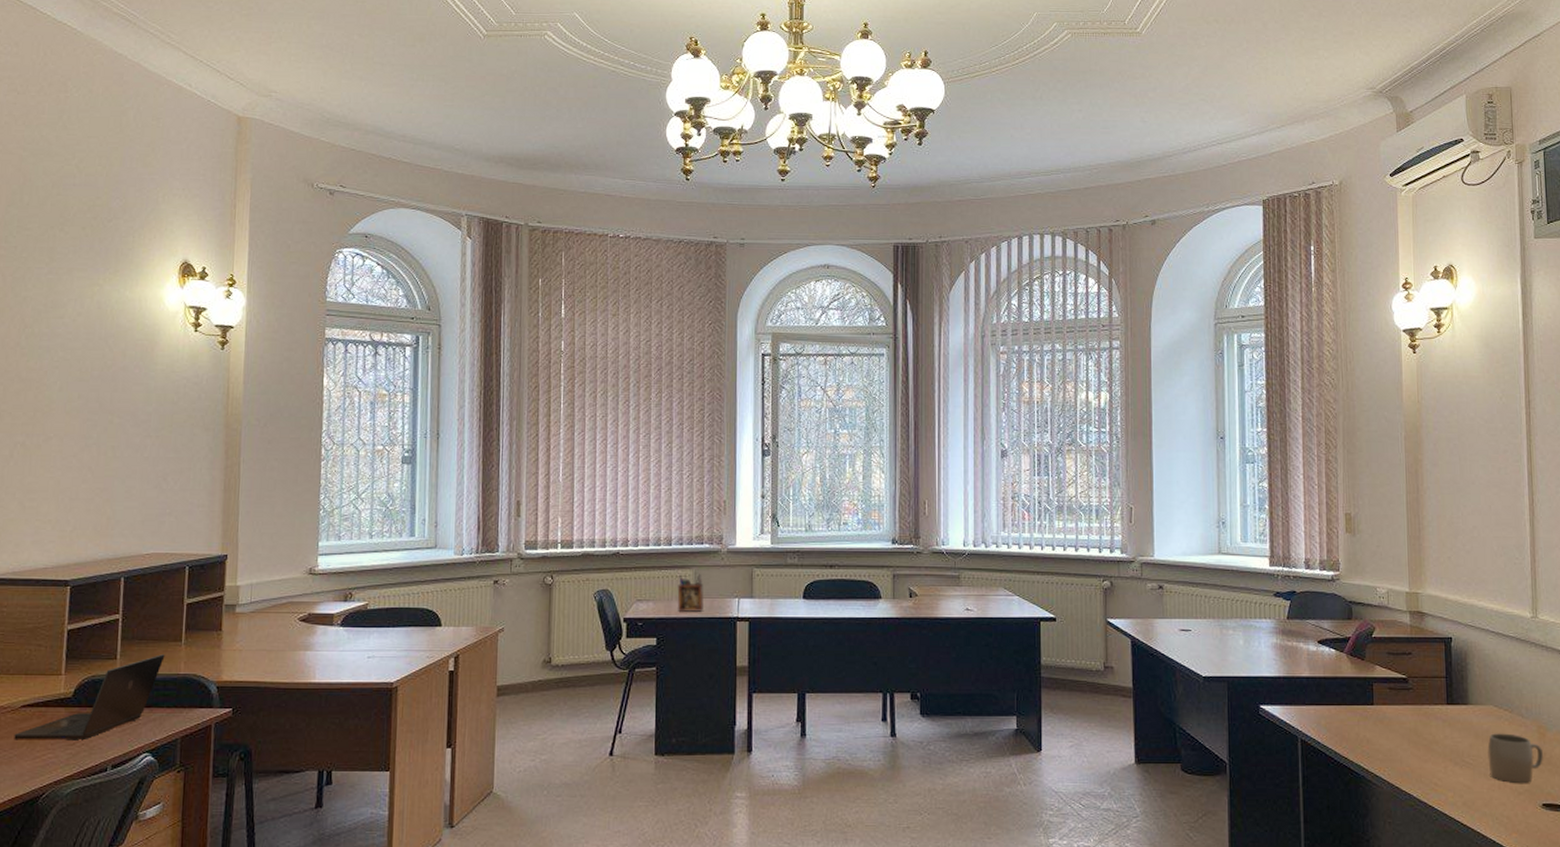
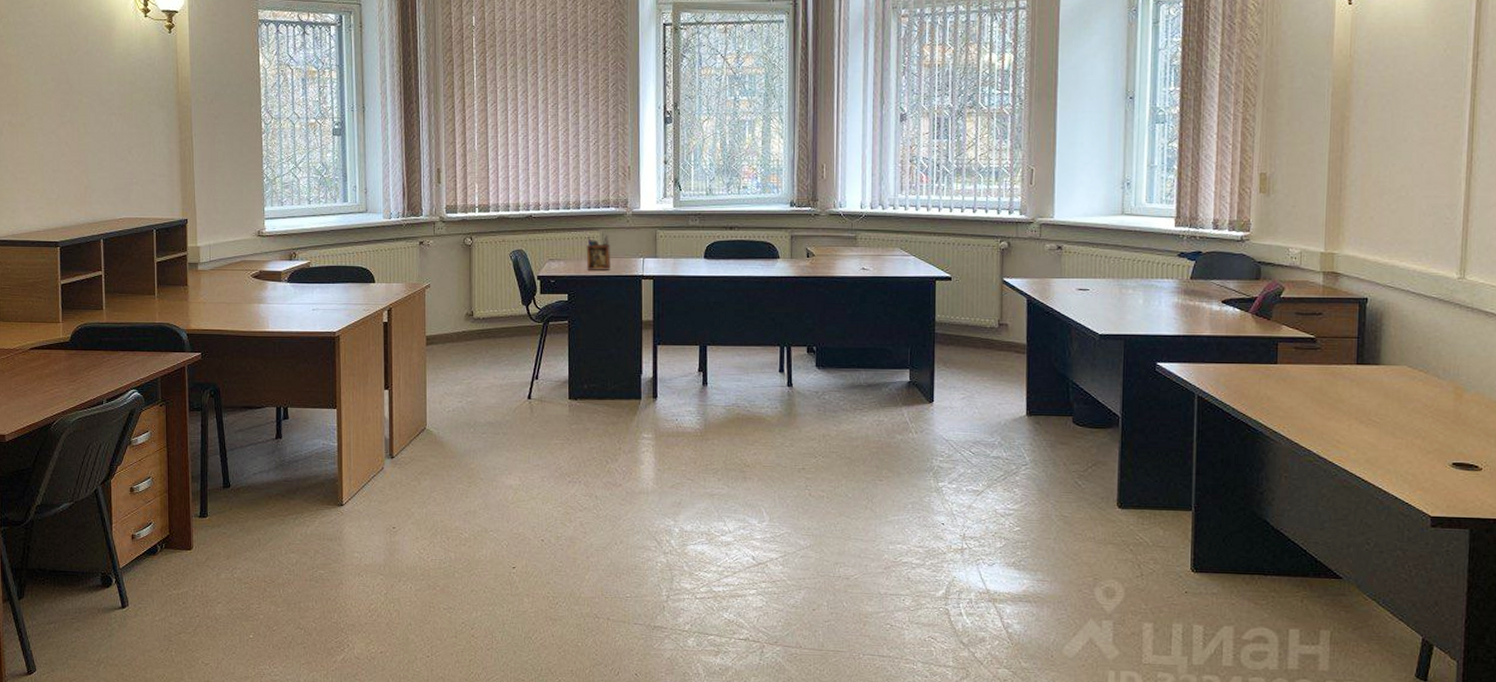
laptop: present [14,654,165,740] -> none [26,306,142,377]
mug: present [1487,733,1544,783] -> none [1396,393,1459,442]

